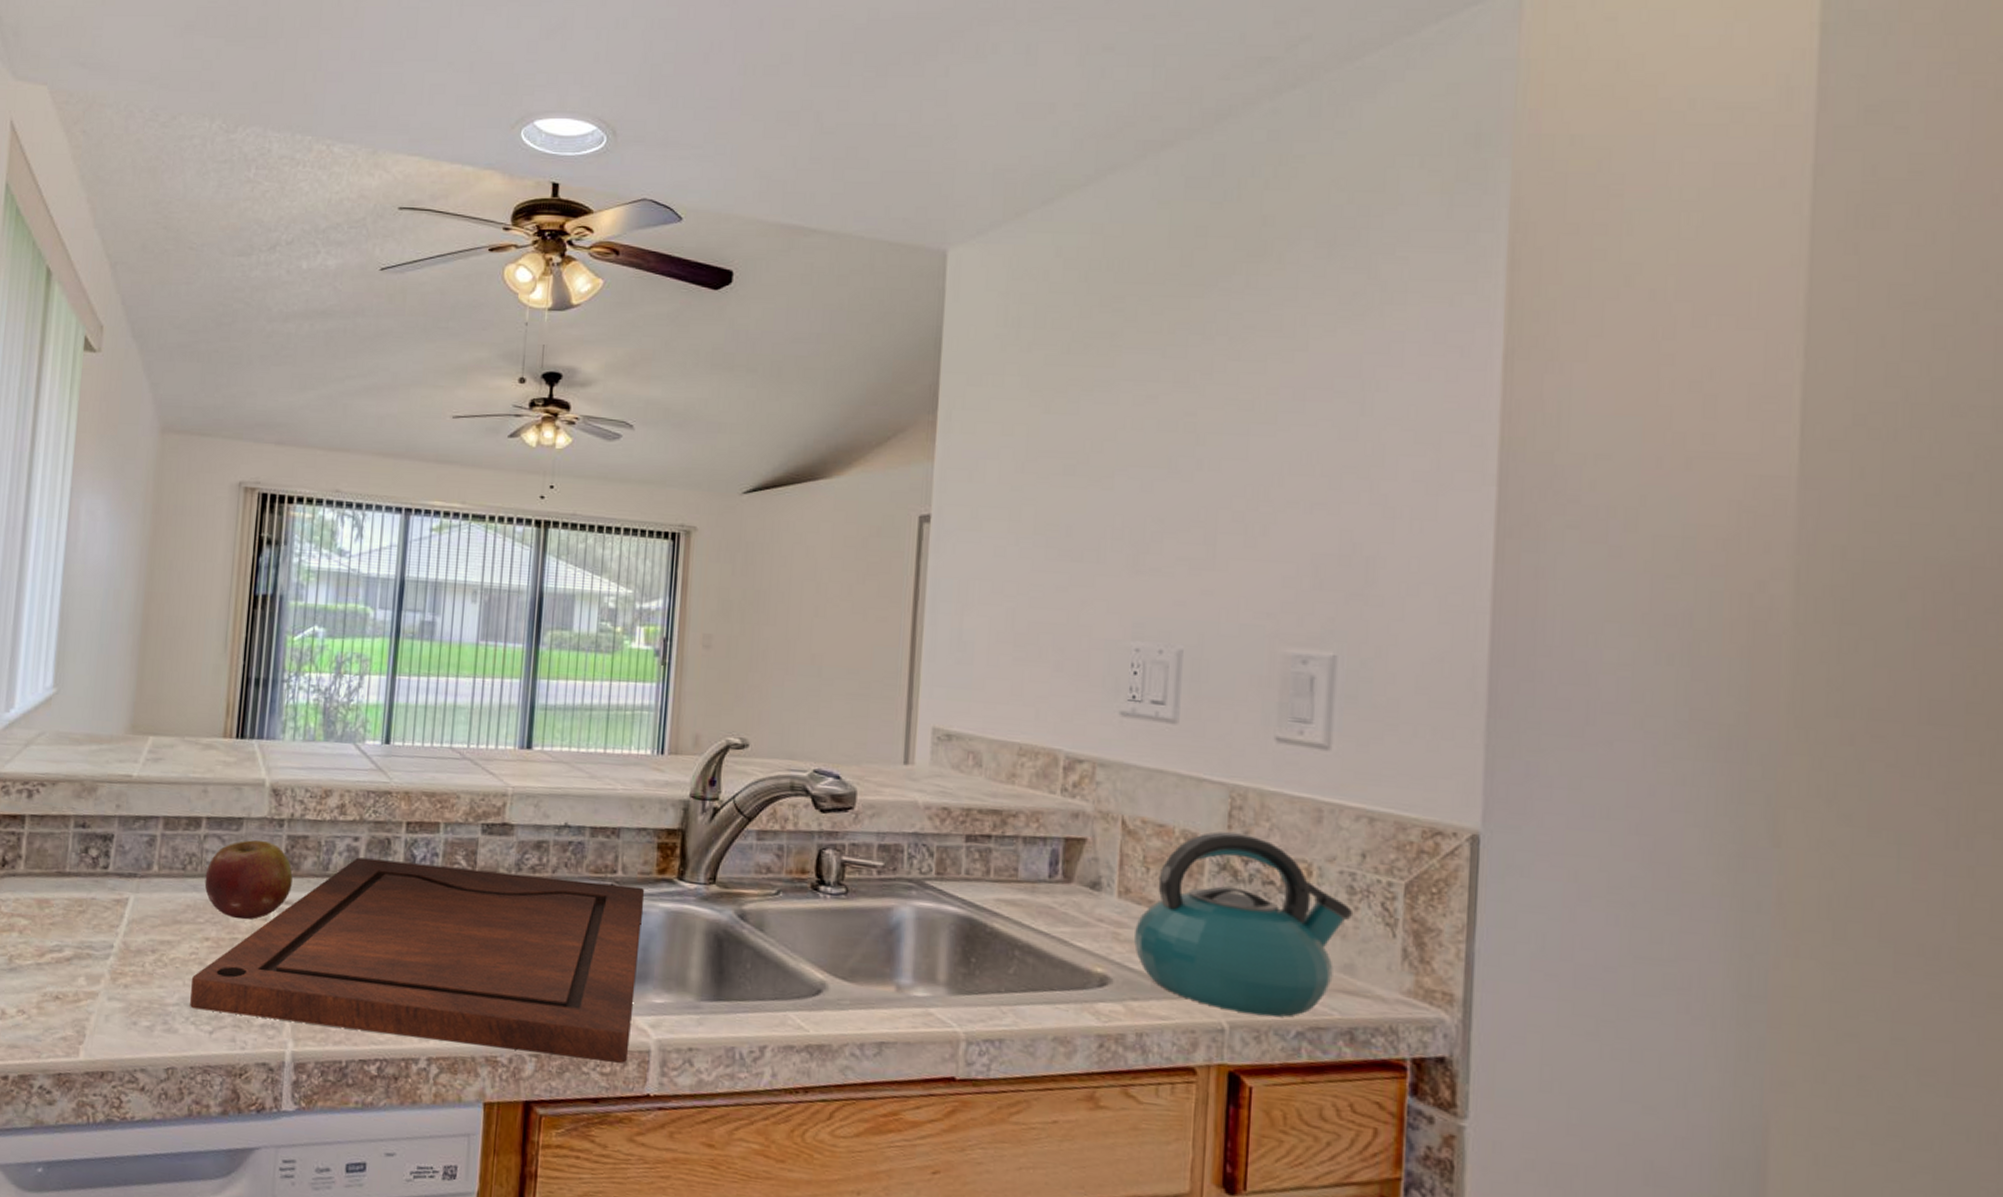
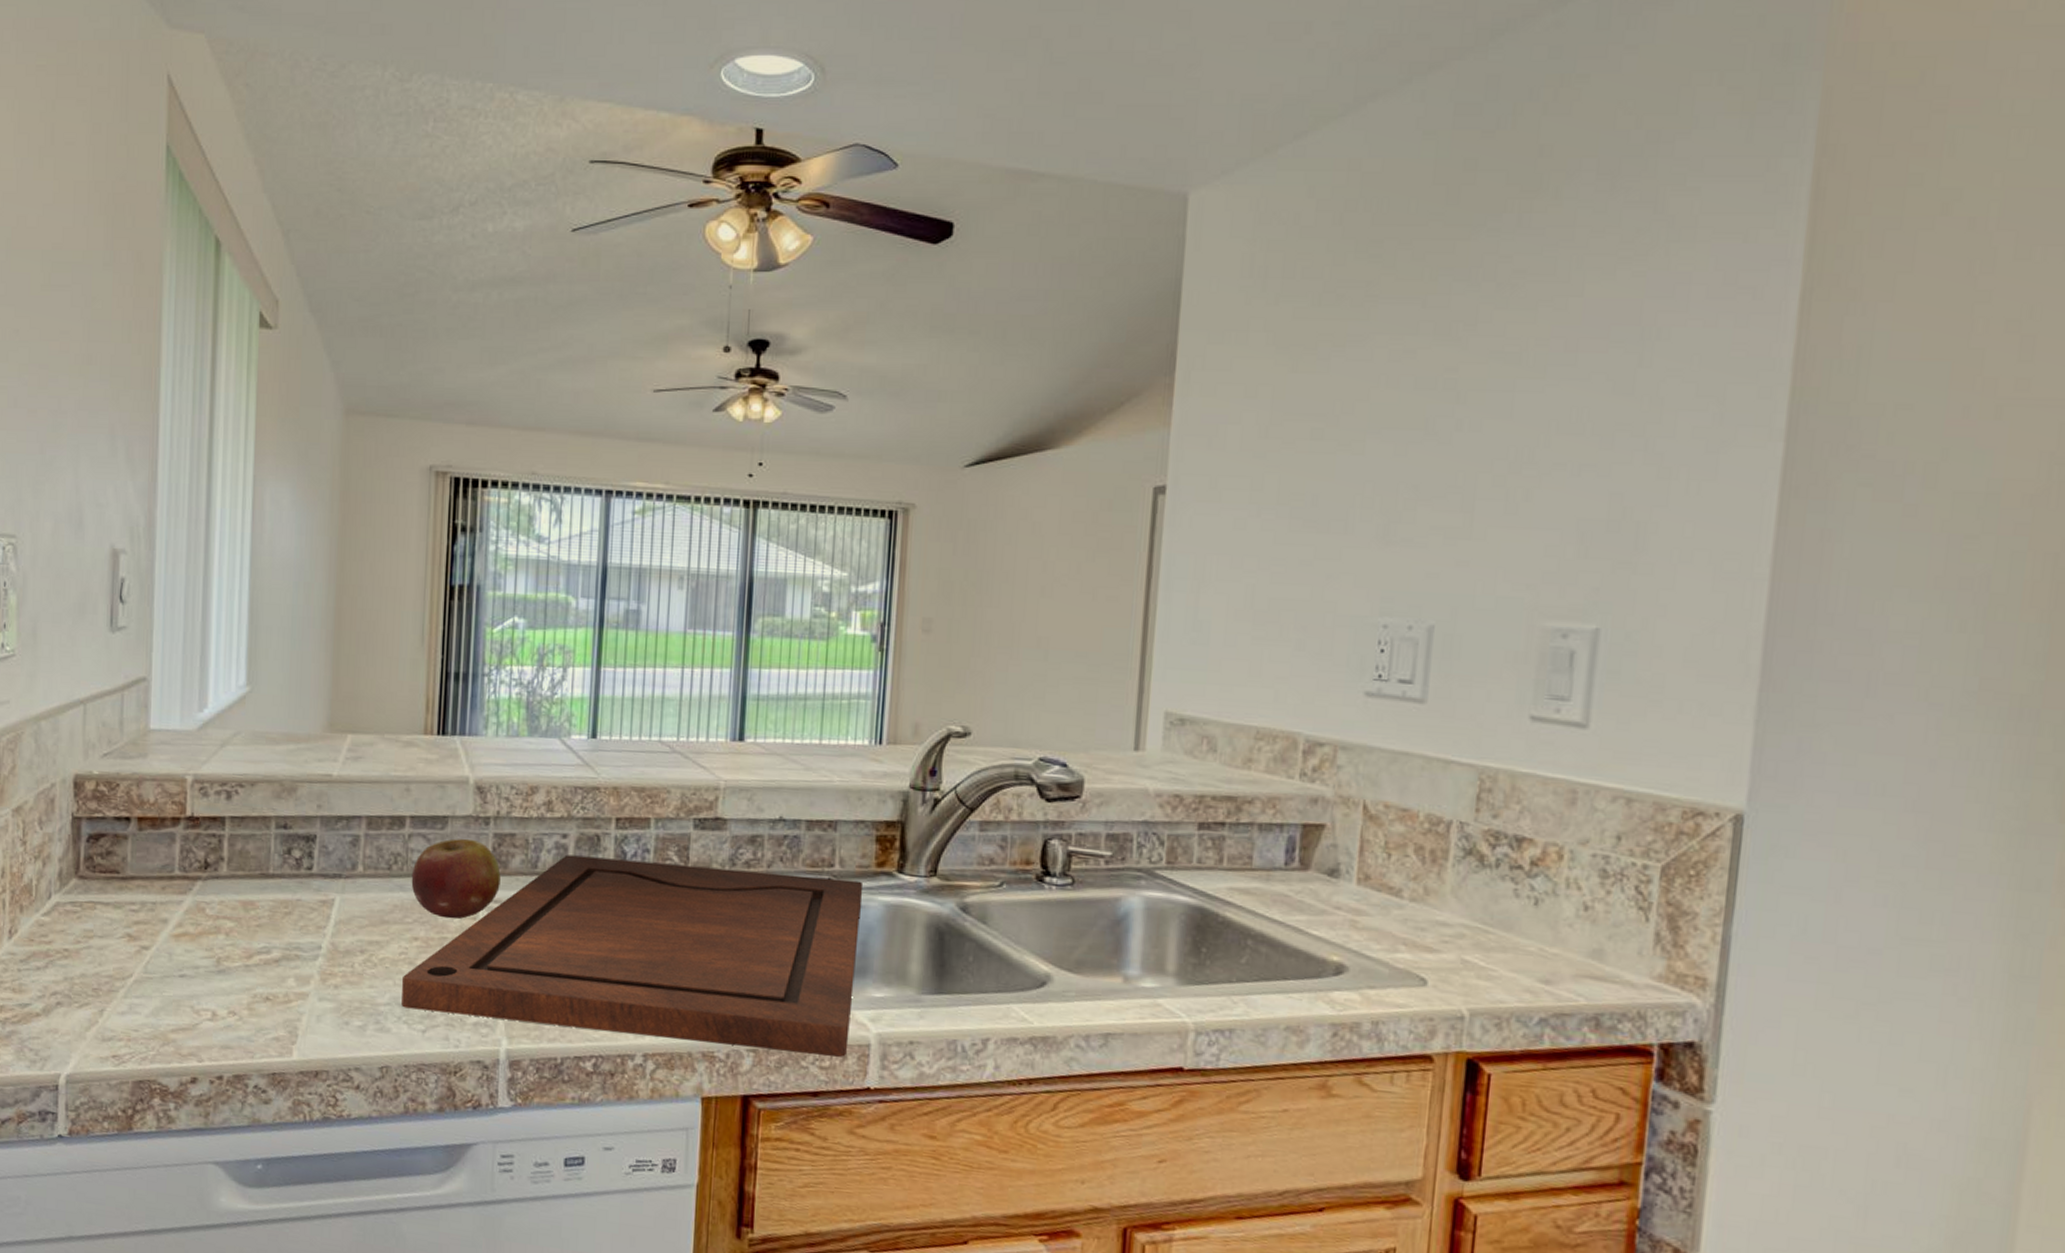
kettle: present [1134,831,1354,1017] -> none [1373,815,1606,1004]

